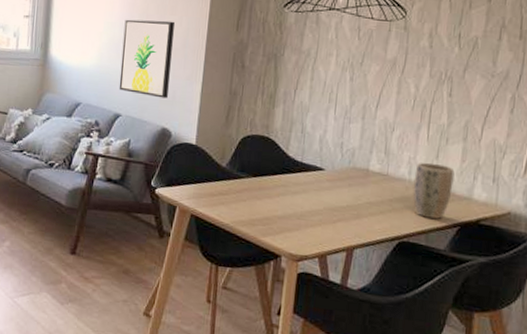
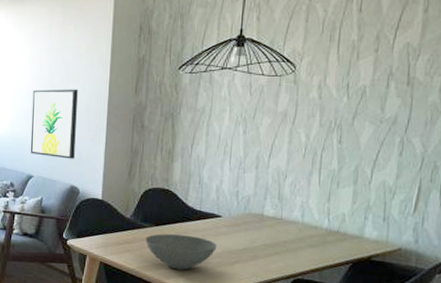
bowl: none [241,186,318,227] -> present [145,234,217,270]
plant pot: present [412,162,455,219] -> none [306,205,346,257]

